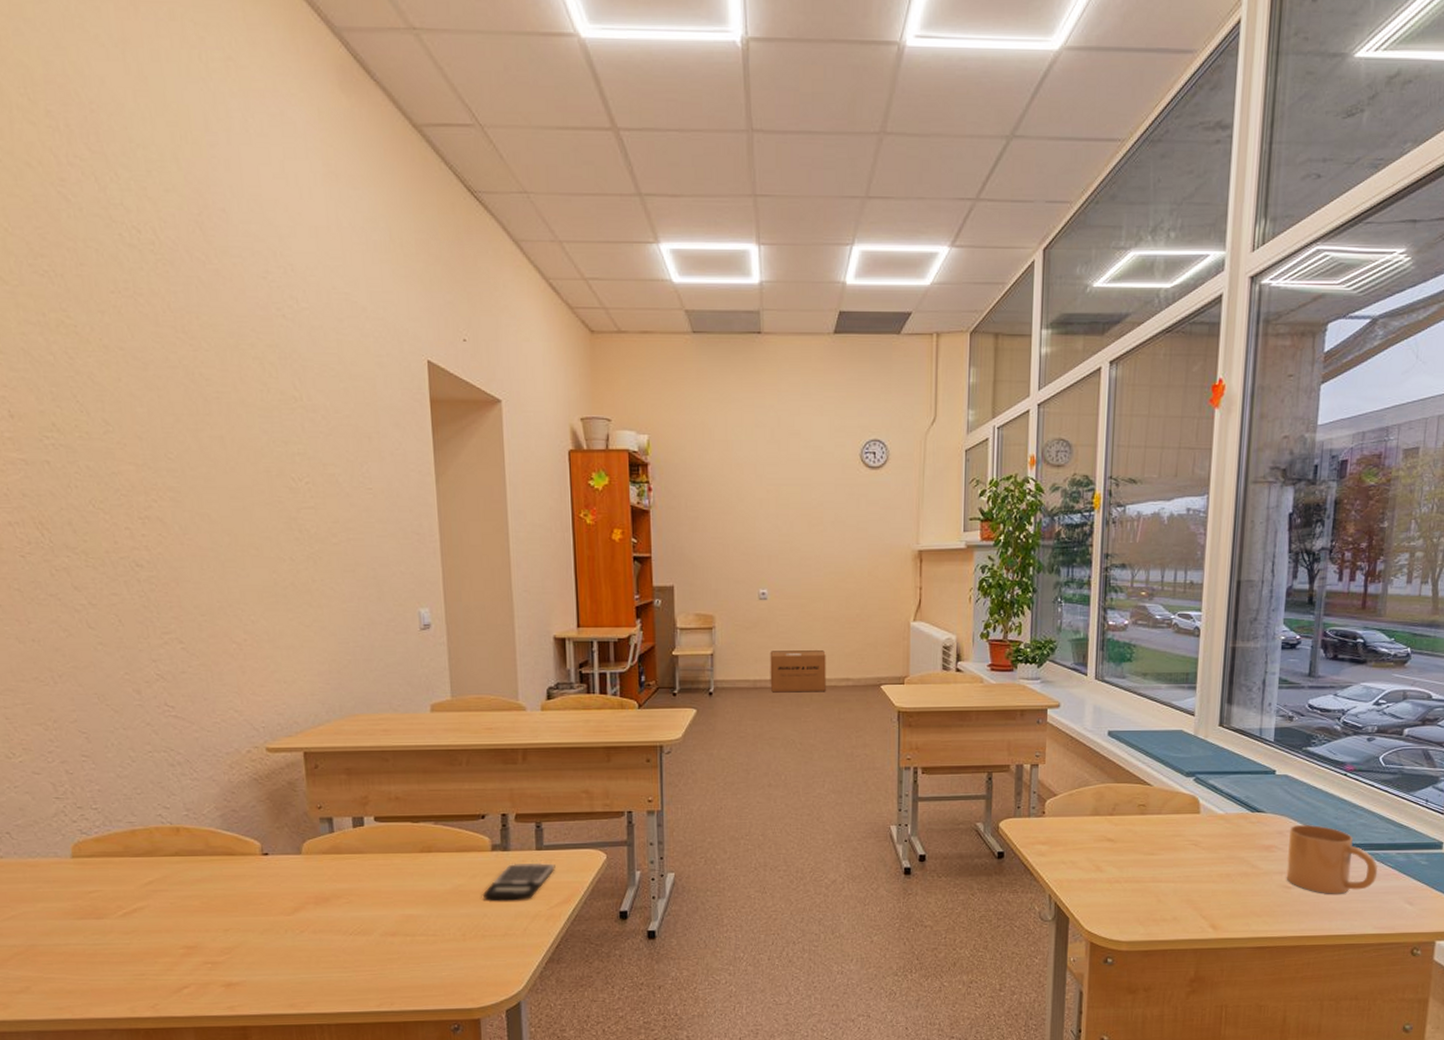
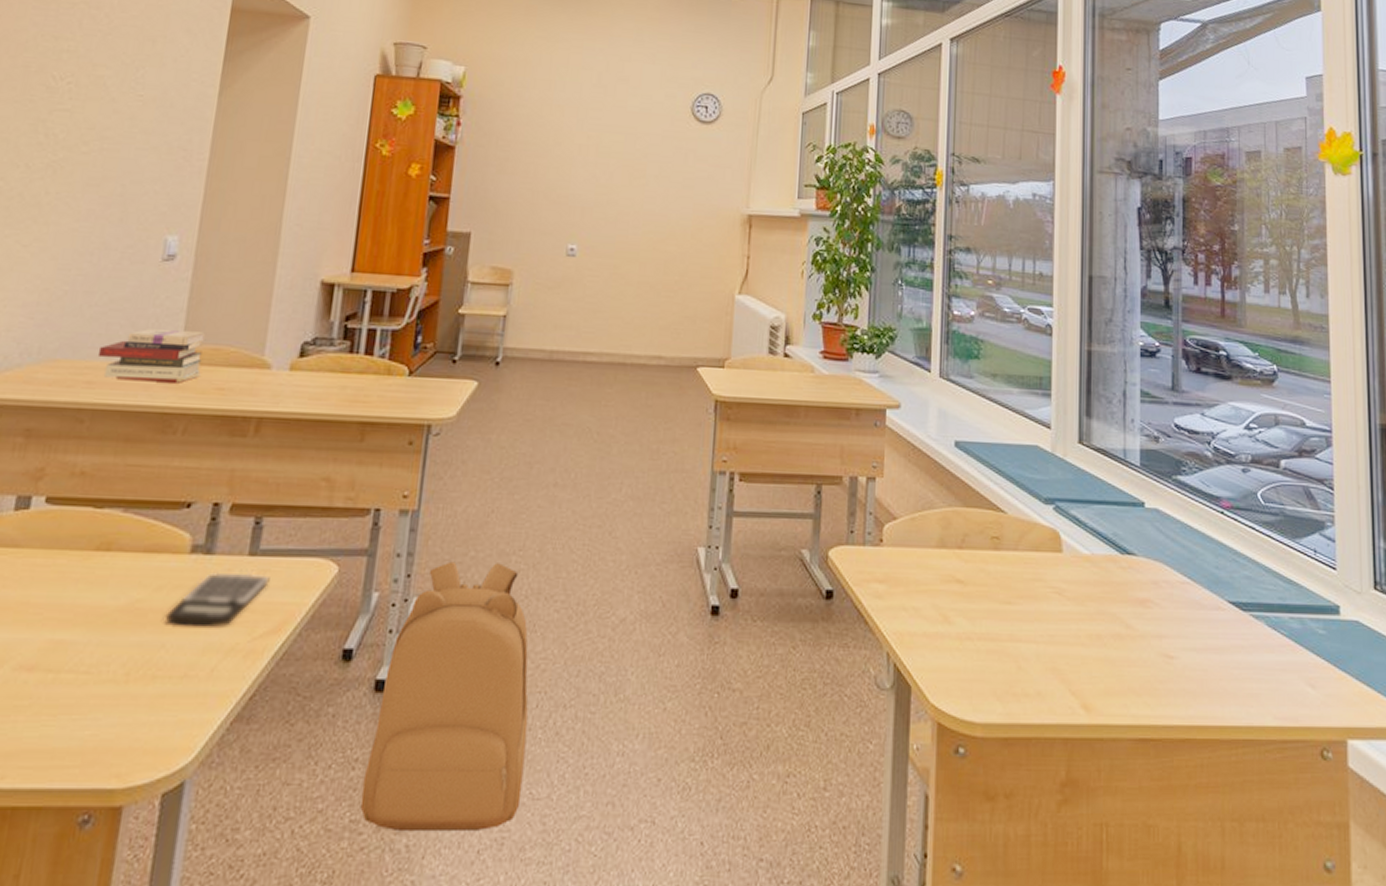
books: none [386,685,471,727] -> present [97,329,205,383]
backpack: none [649,845,768,1027] -> present [360,561,529,830]
box: present [770,650,826,693] -> none [569,317,637,371]
mug: present [1286,825,1378,894] -> none [1165,574,1271,669]

